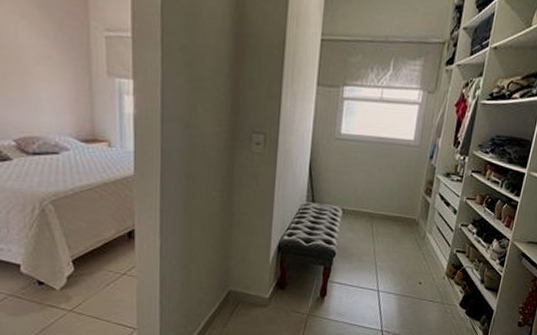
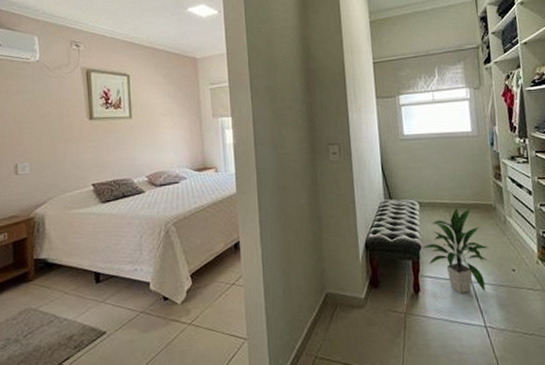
indoor plant: none [337,219,403,300] -> present [422,207,490,294]

